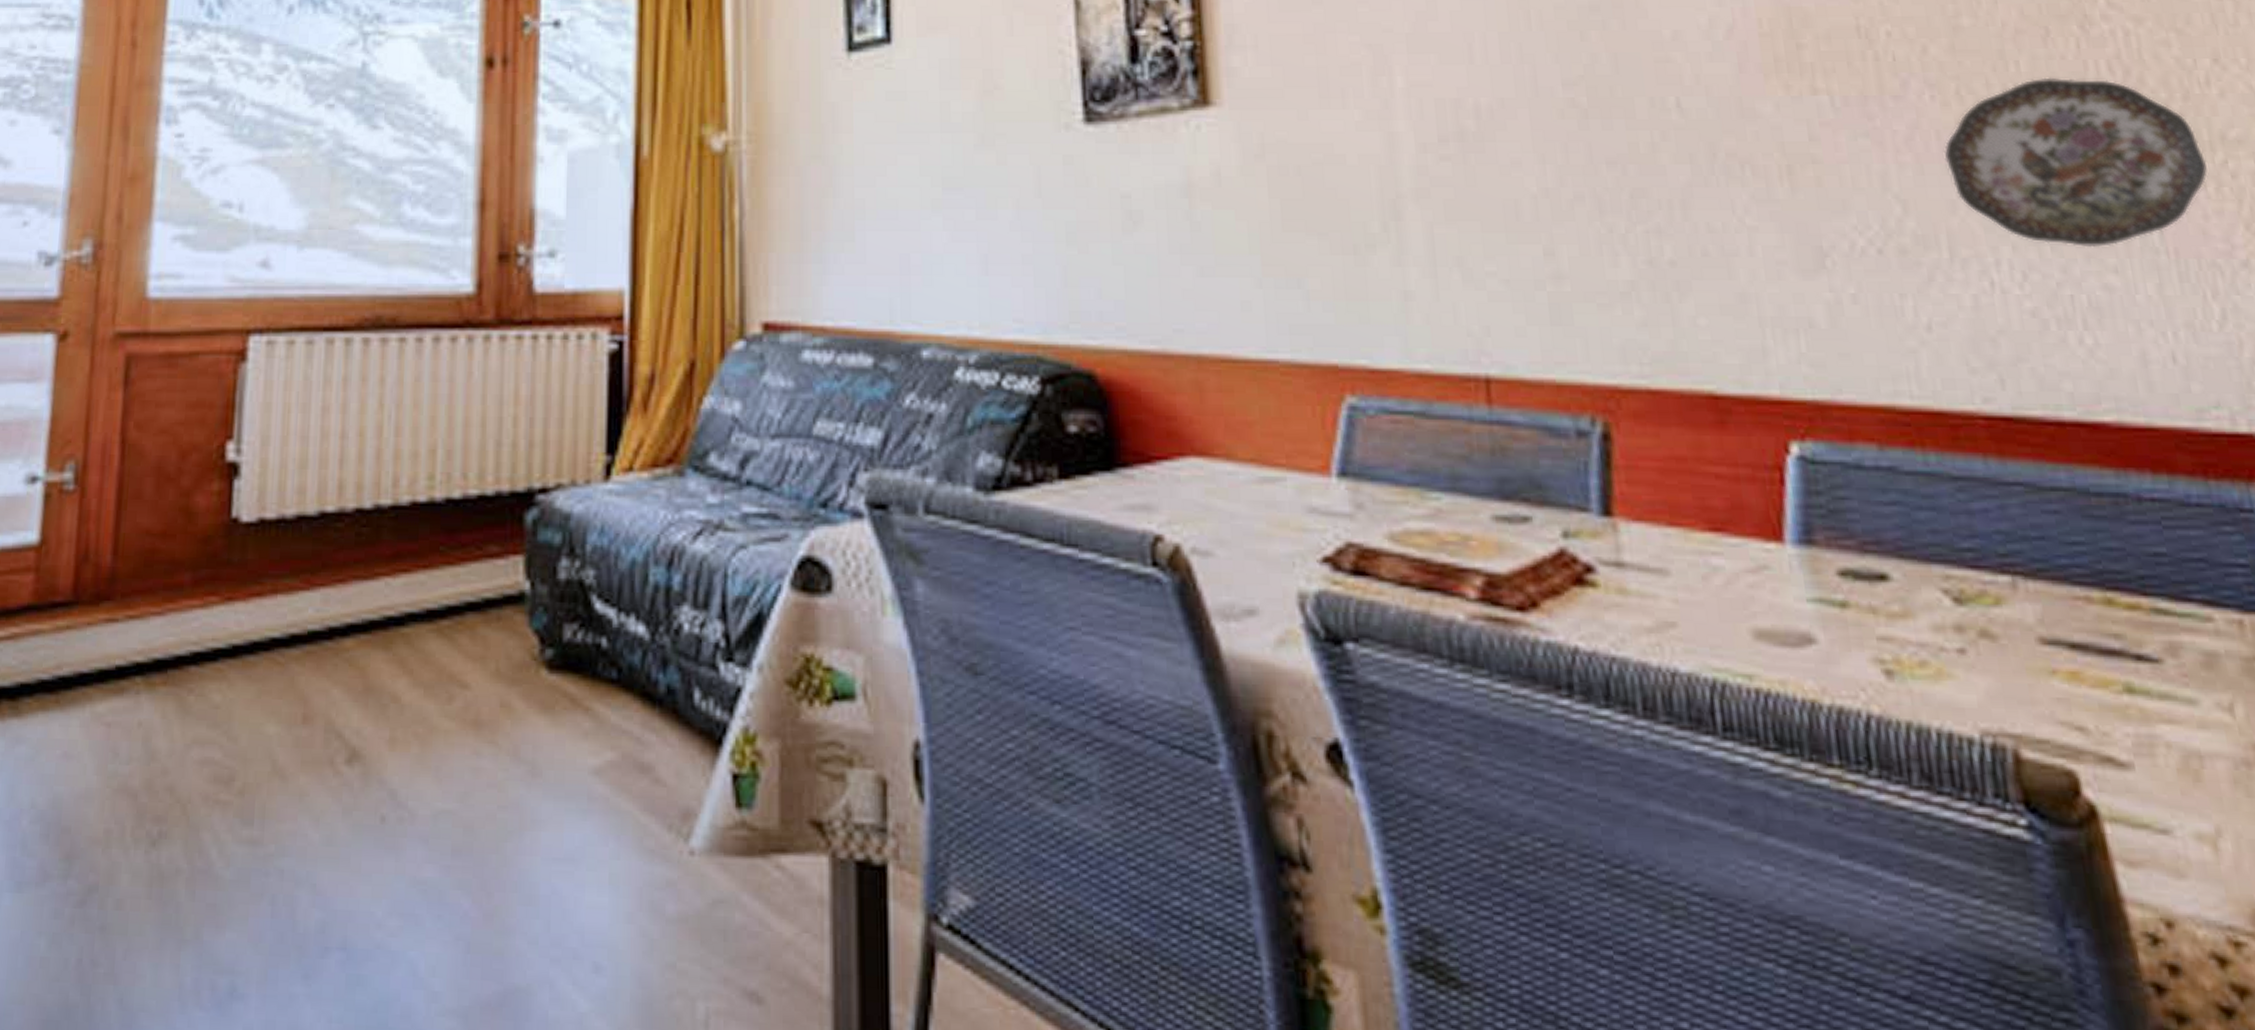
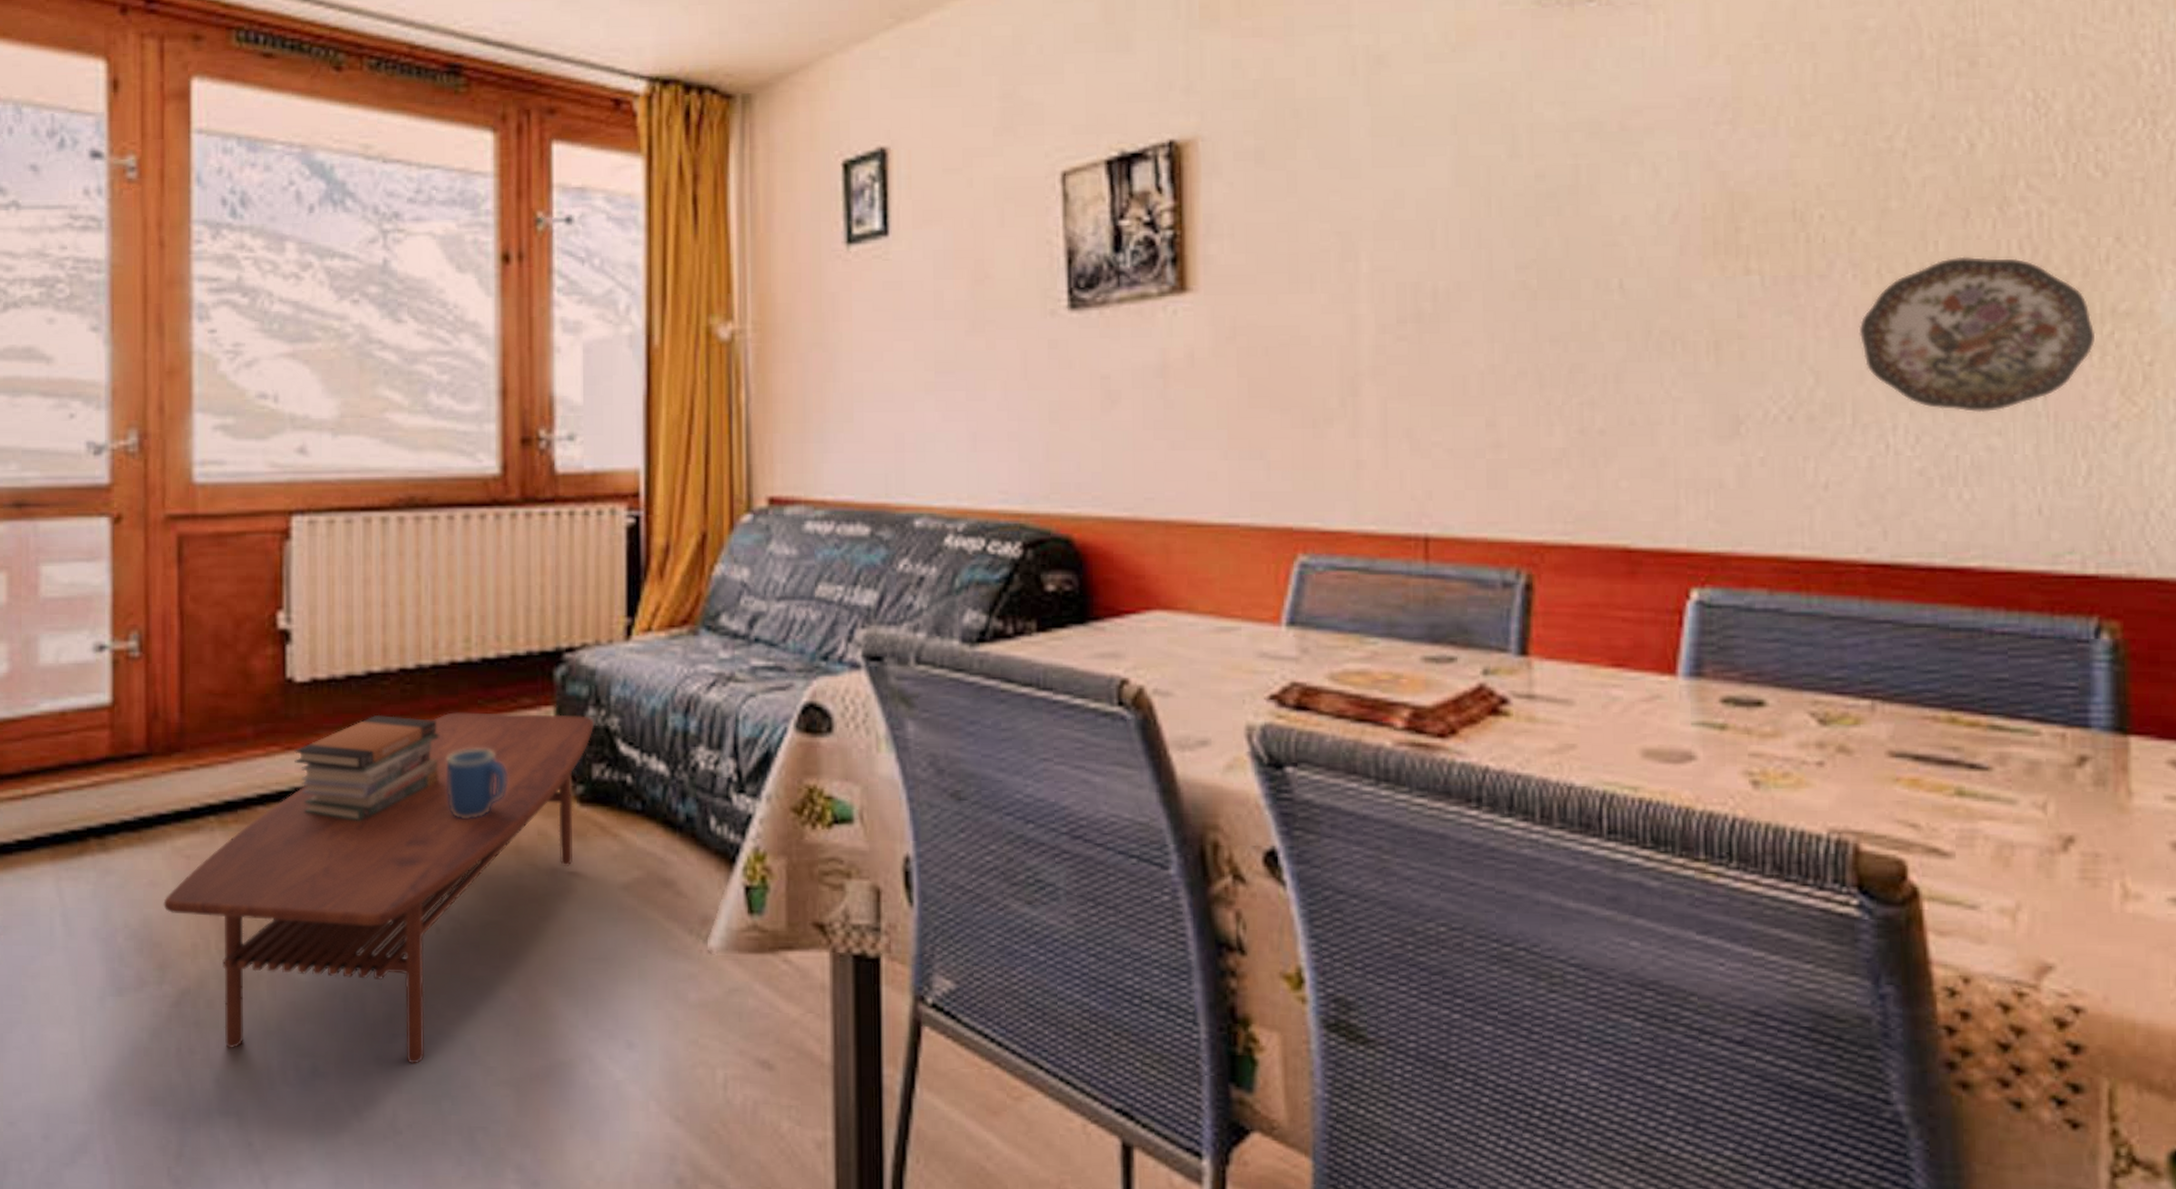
coffee table: none [76,560,568,986] -> present [163,712,595,1064]
book stack: none [234,561,395,687] -> present [294,714,439,822]
mug: none [401,603,468,686] -> present [448,749,507,819]

